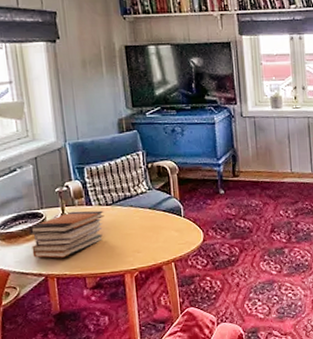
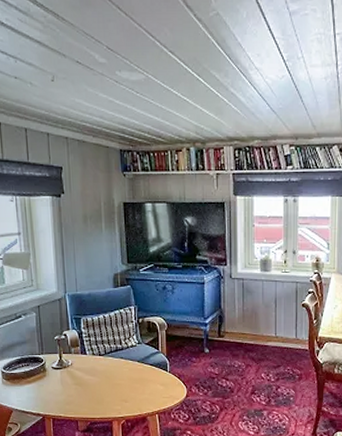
book stack: present [29,210,105,258] -> none [30,359,97,401]

